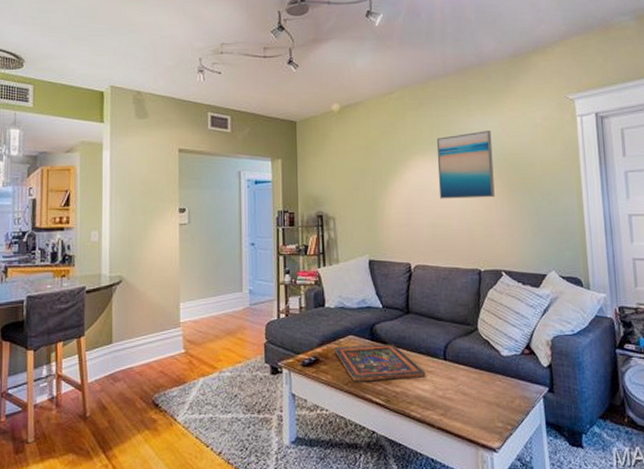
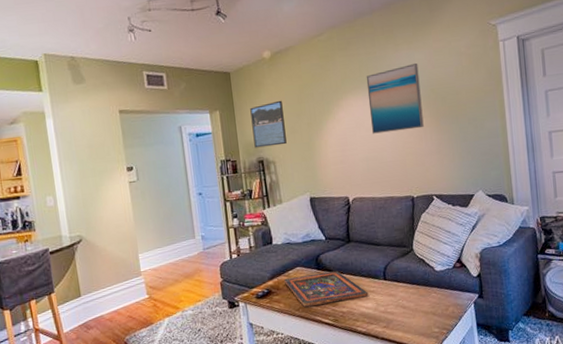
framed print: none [314,154,349,202] -> present [250,100,287,148]

